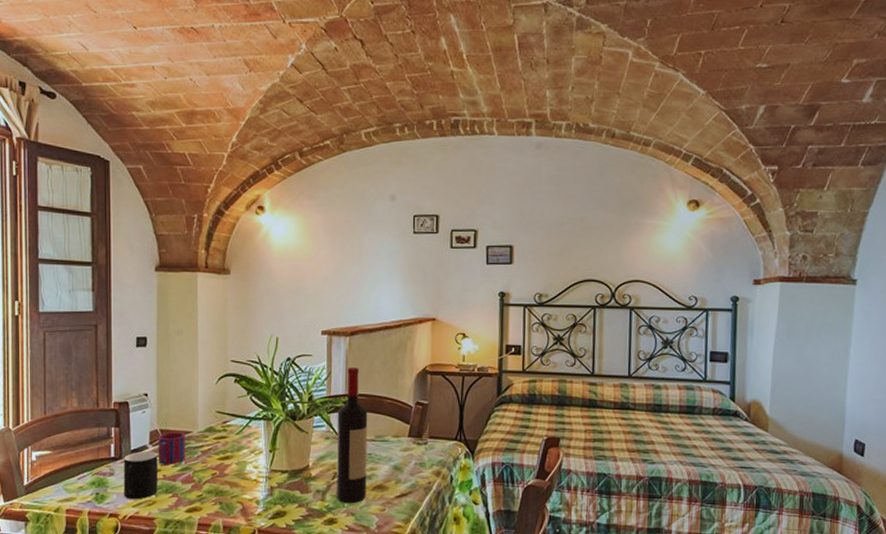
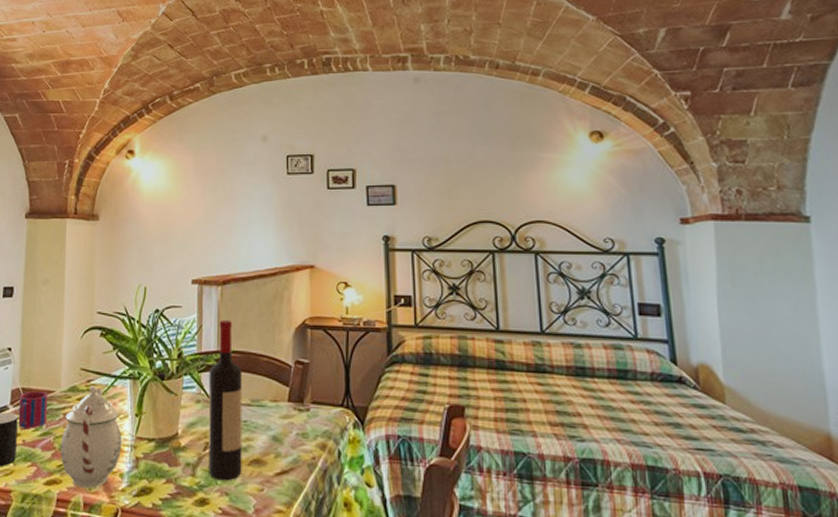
teapot: none [199,426,258,514] -> present [60,386,123,489]

